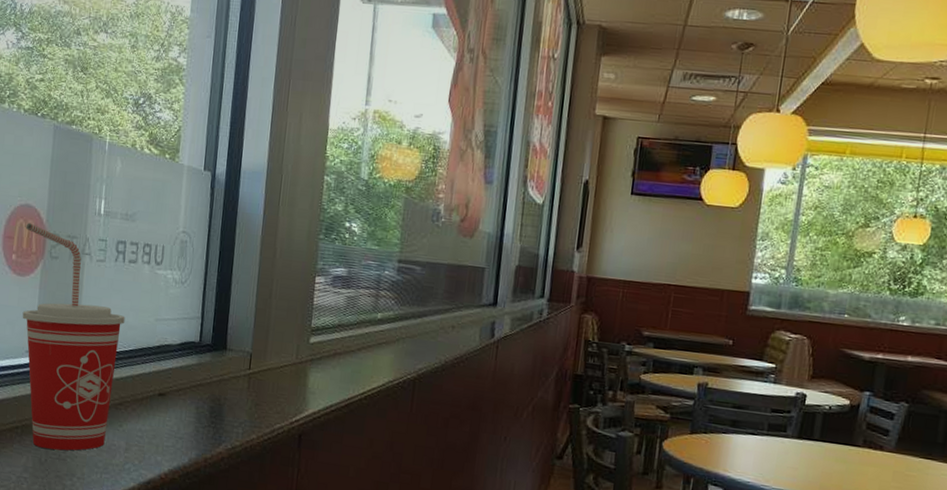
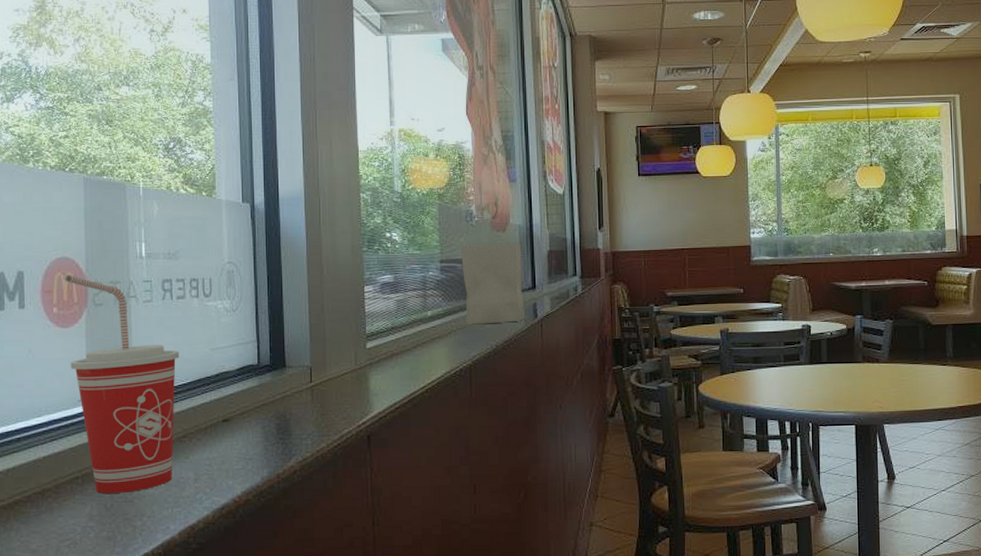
paper bag: none [416,246,488,339] -> present [461,242,525,325]

